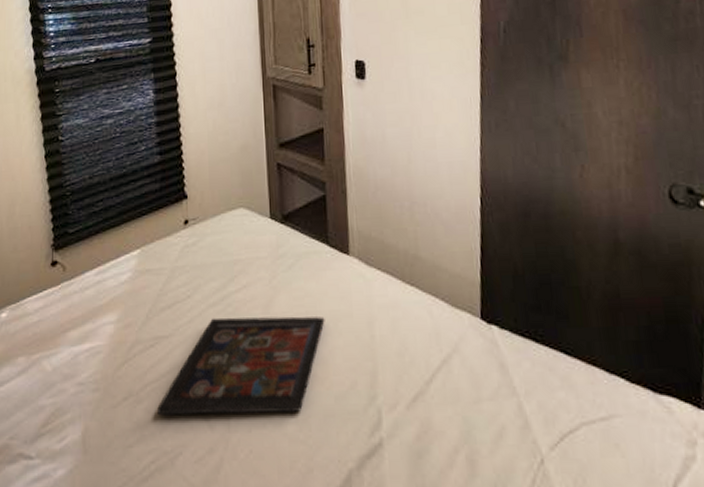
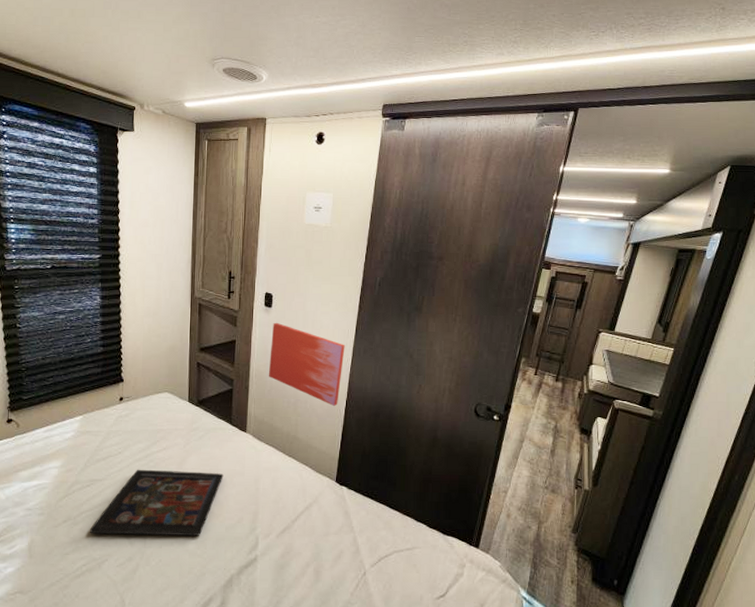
wall art: none [369,98,470,208] -> present [268,322,345,407]

